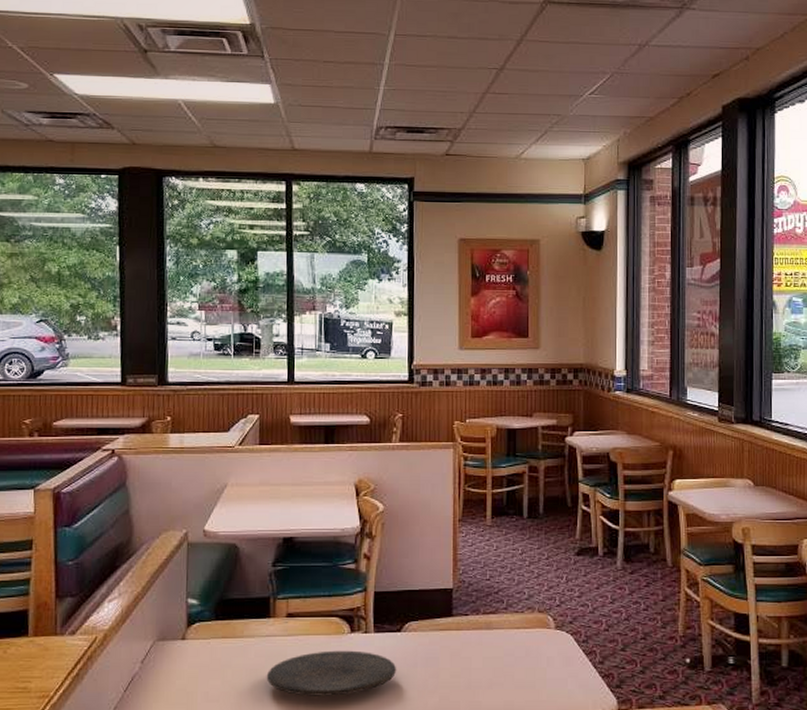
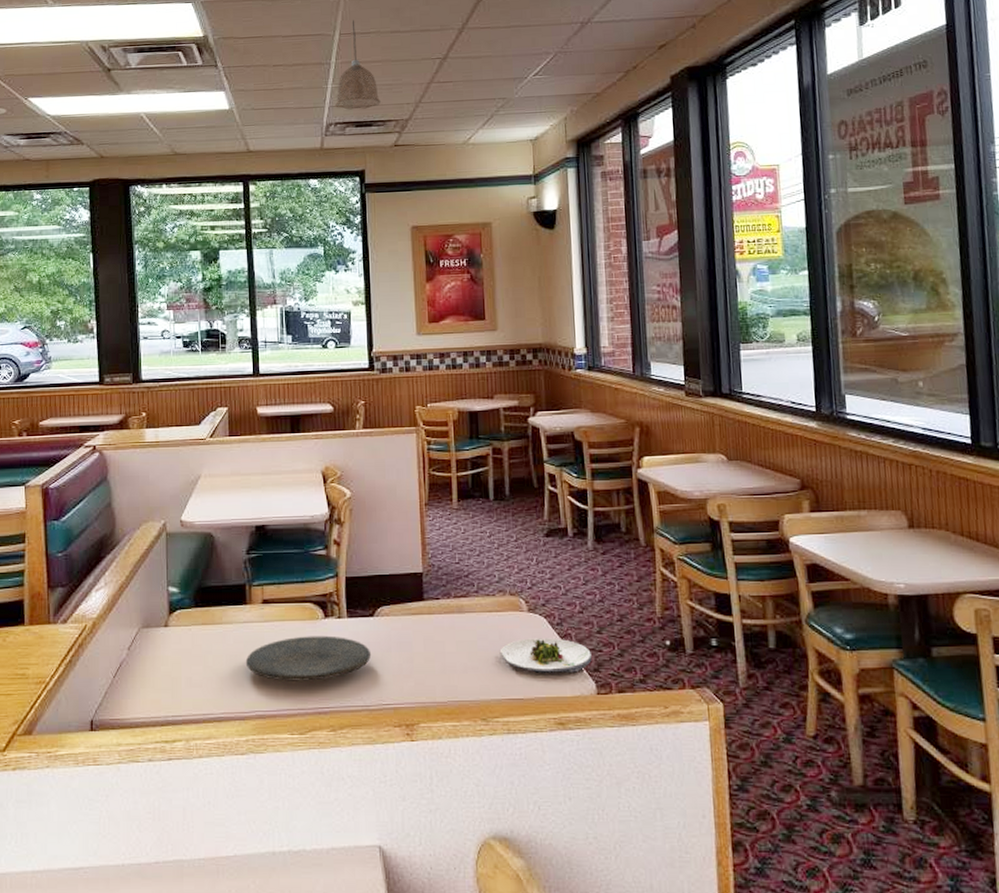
pendant lamp: none [386,21,434,115] -> present [334,20,380,110]
salad plate: none [525,655,614,690] -> present [499,638,592,674]

